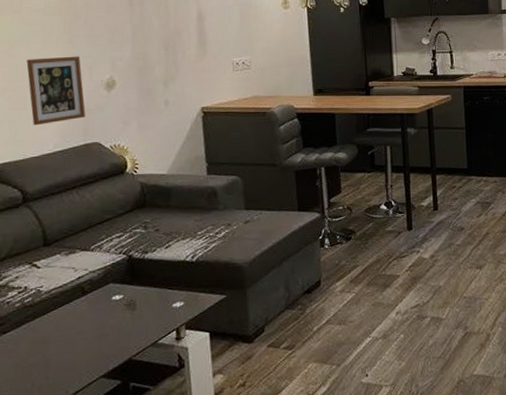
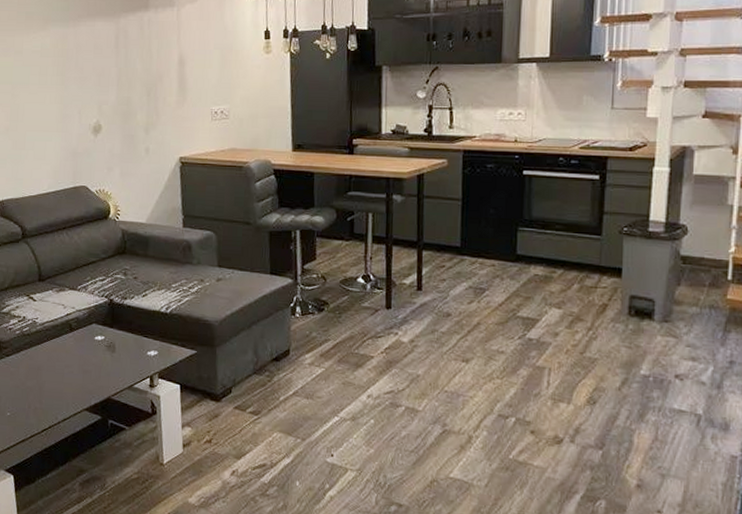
picture frame: present [26,56,85,126] -> none [26,98,75,166]

